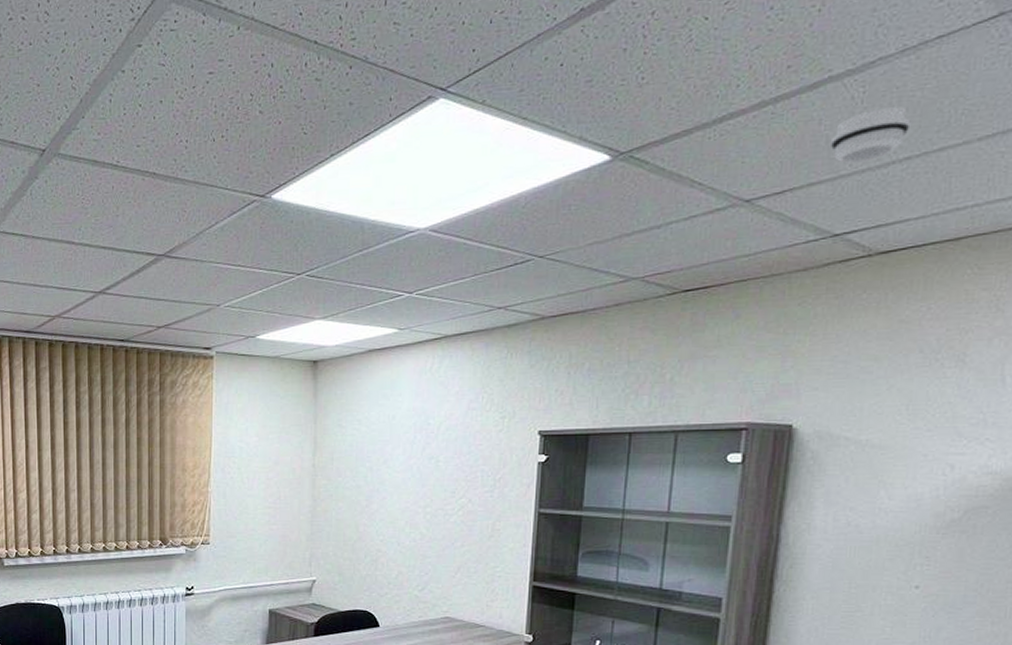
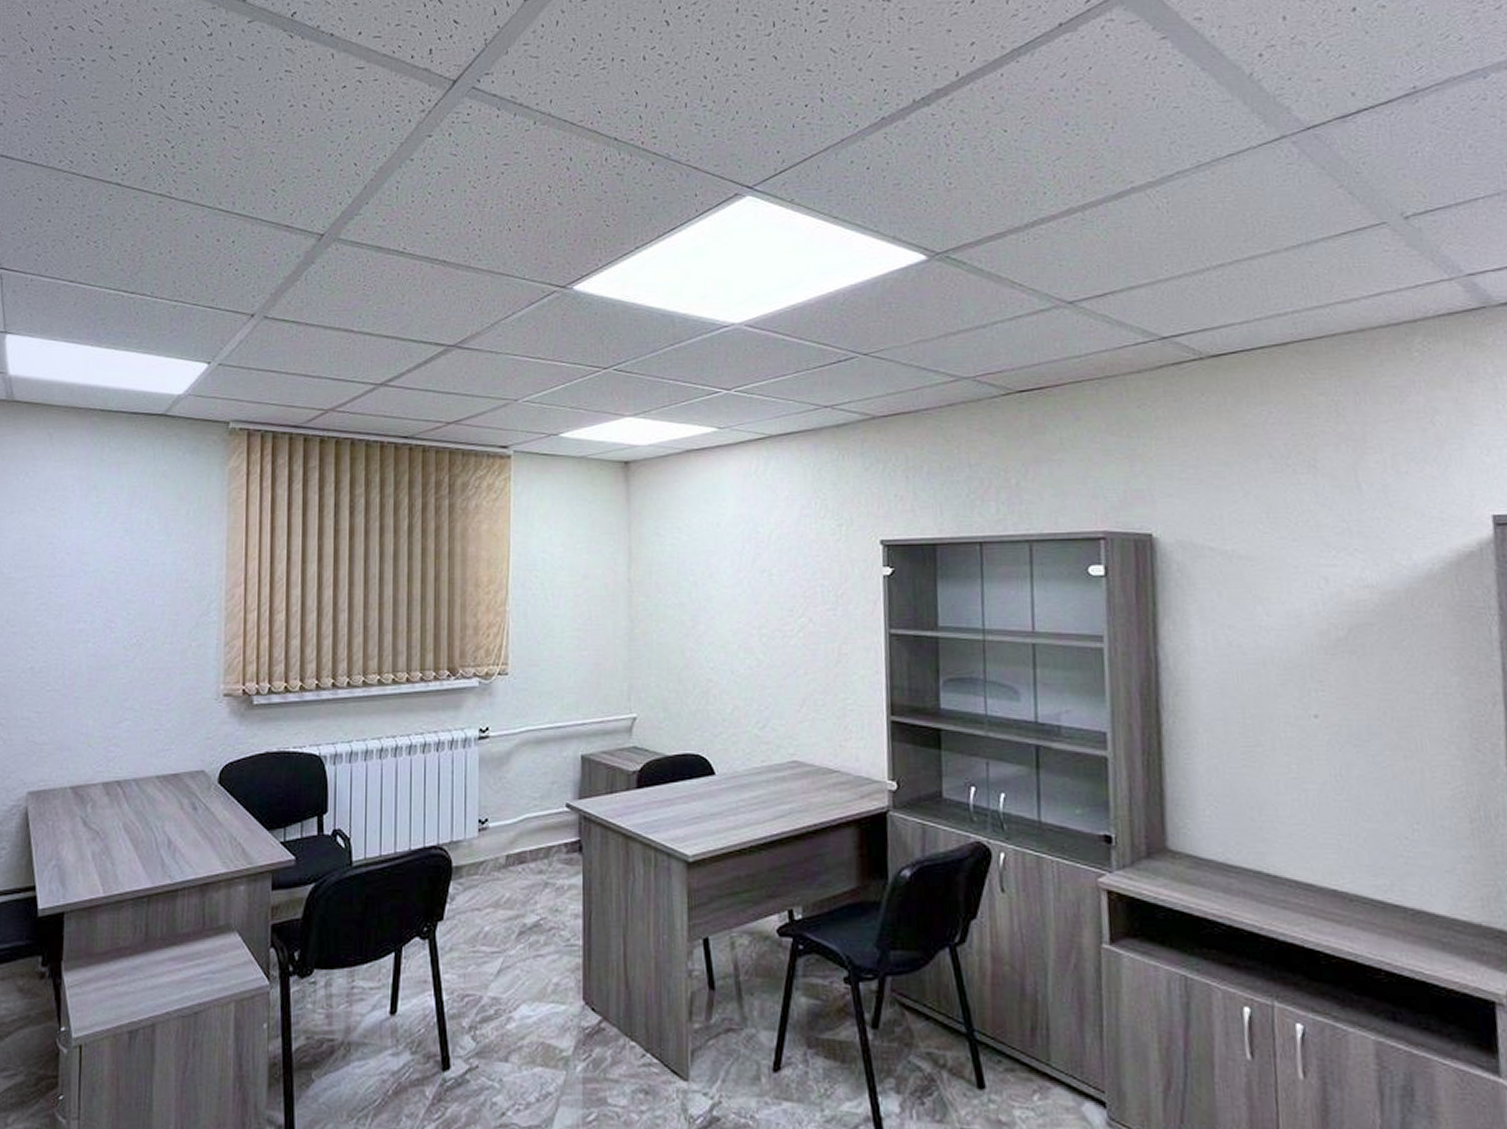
smoke detector: present [830,107,911,163] -> none [1142,217,1218,269]

